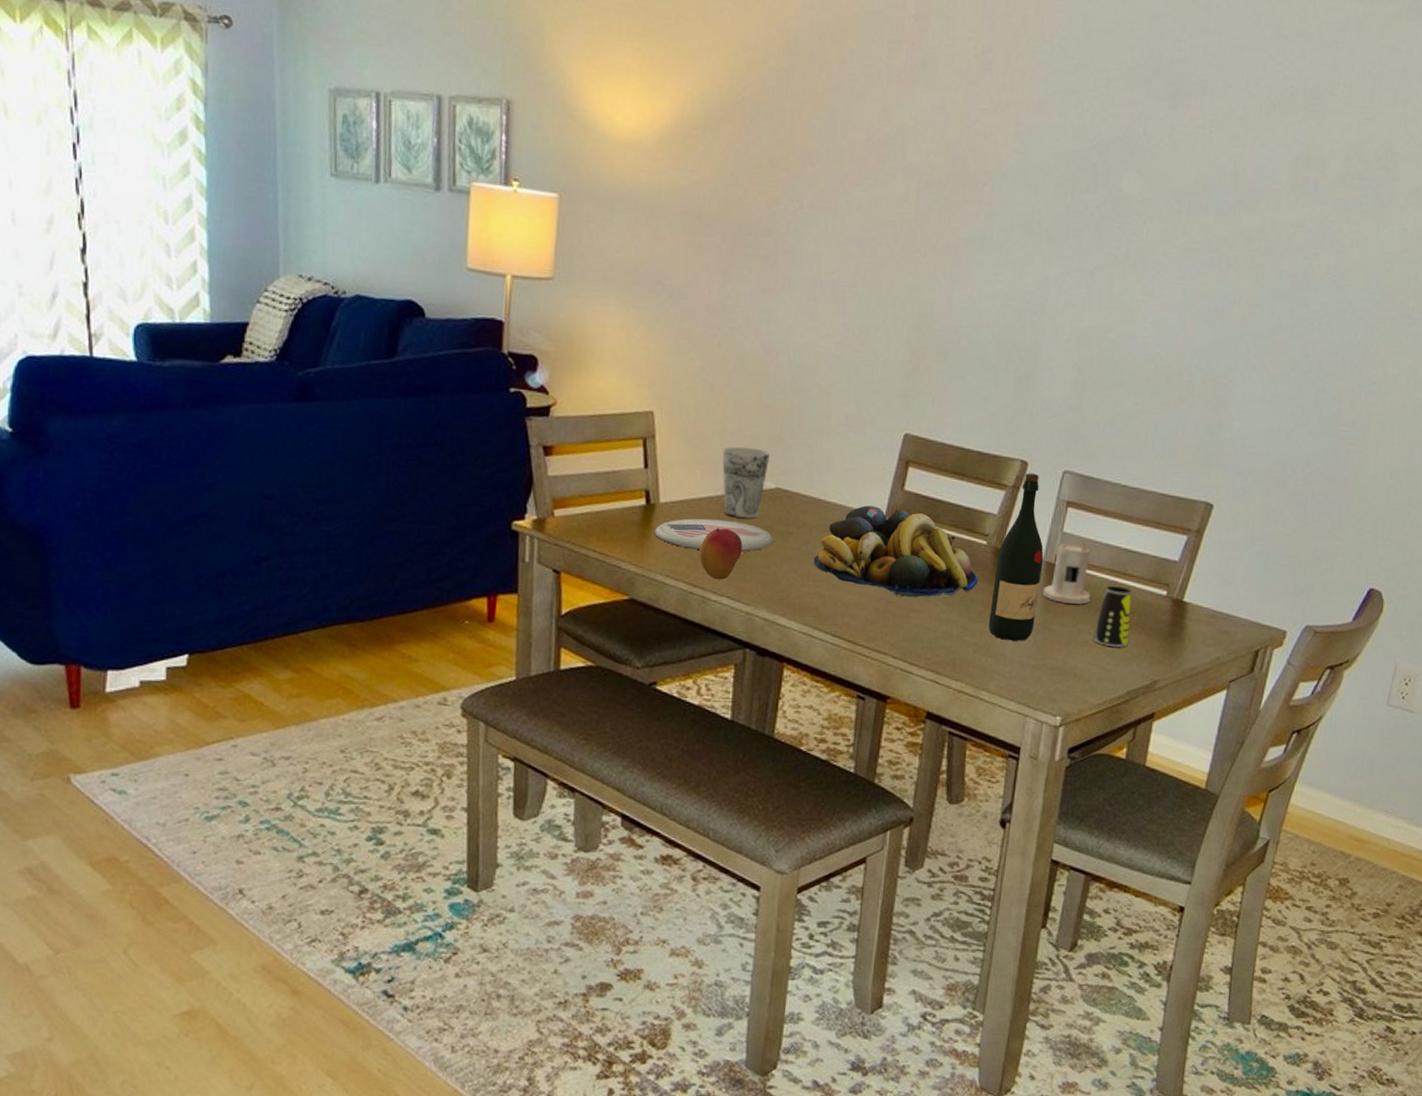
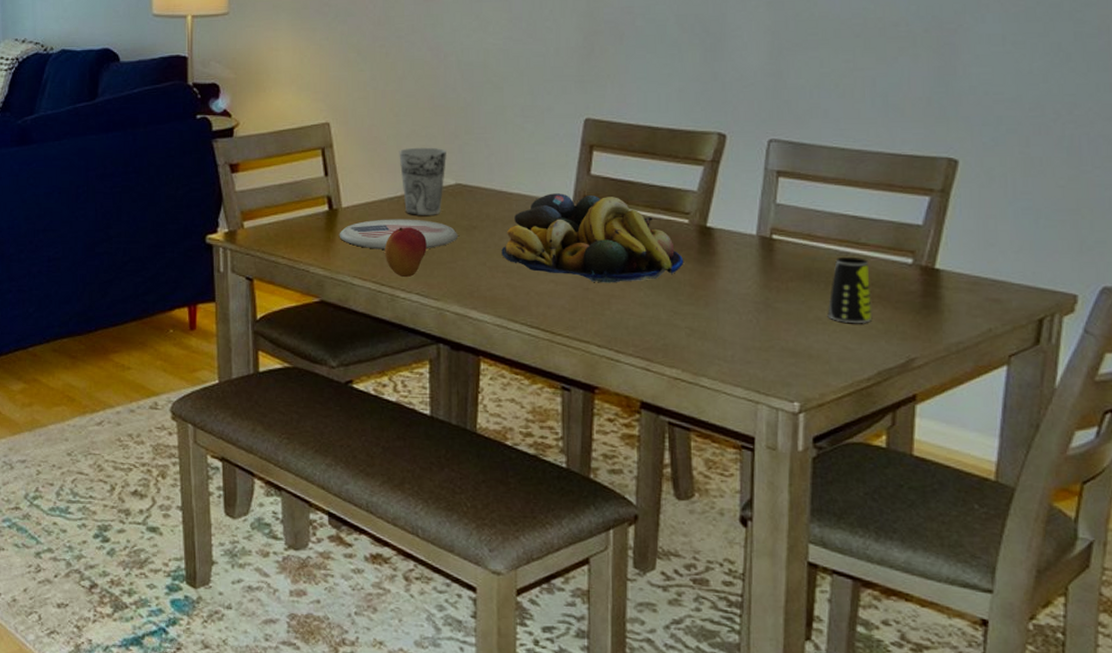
wine bottle: present [989,473,1044,641] -> none [701,145,757,322]
candle: present [1043,540,1091,604] -> none [760,211,819,279]

